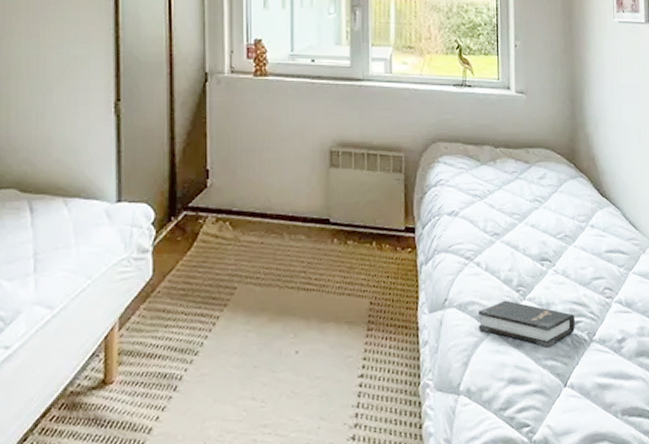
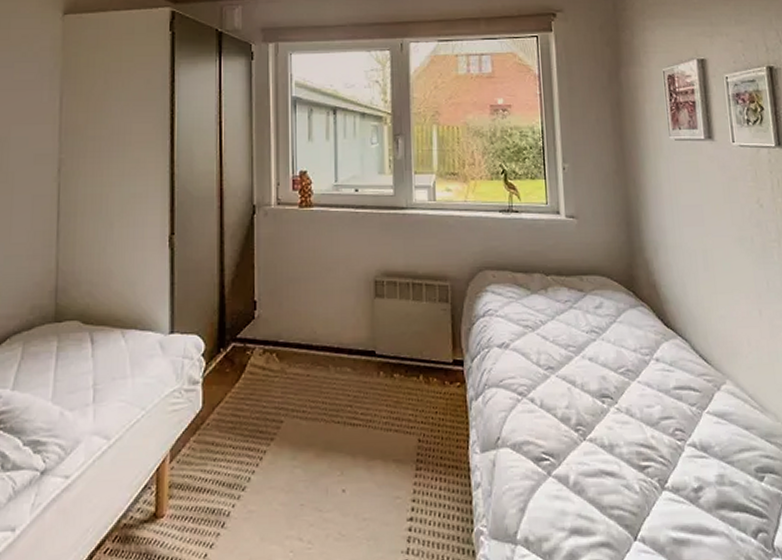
hardback book: present [478,300,575,347] -> none [534,440,643,495]

